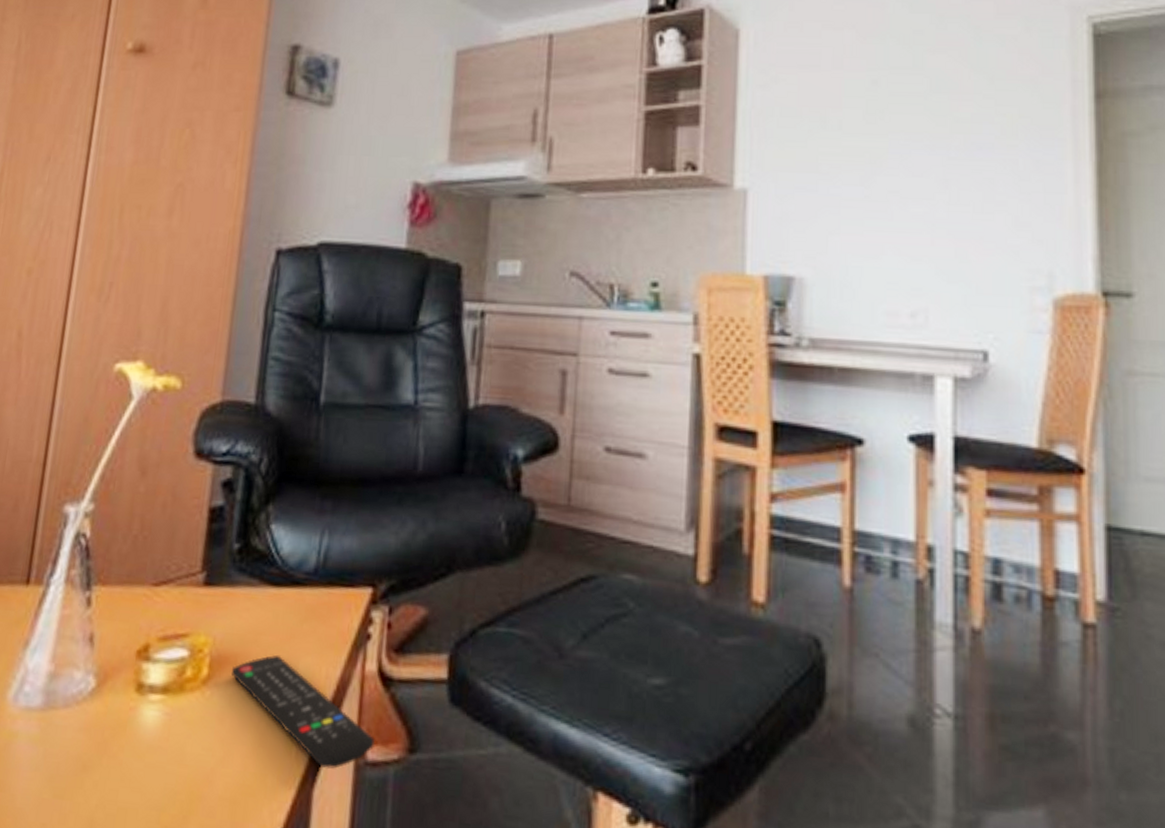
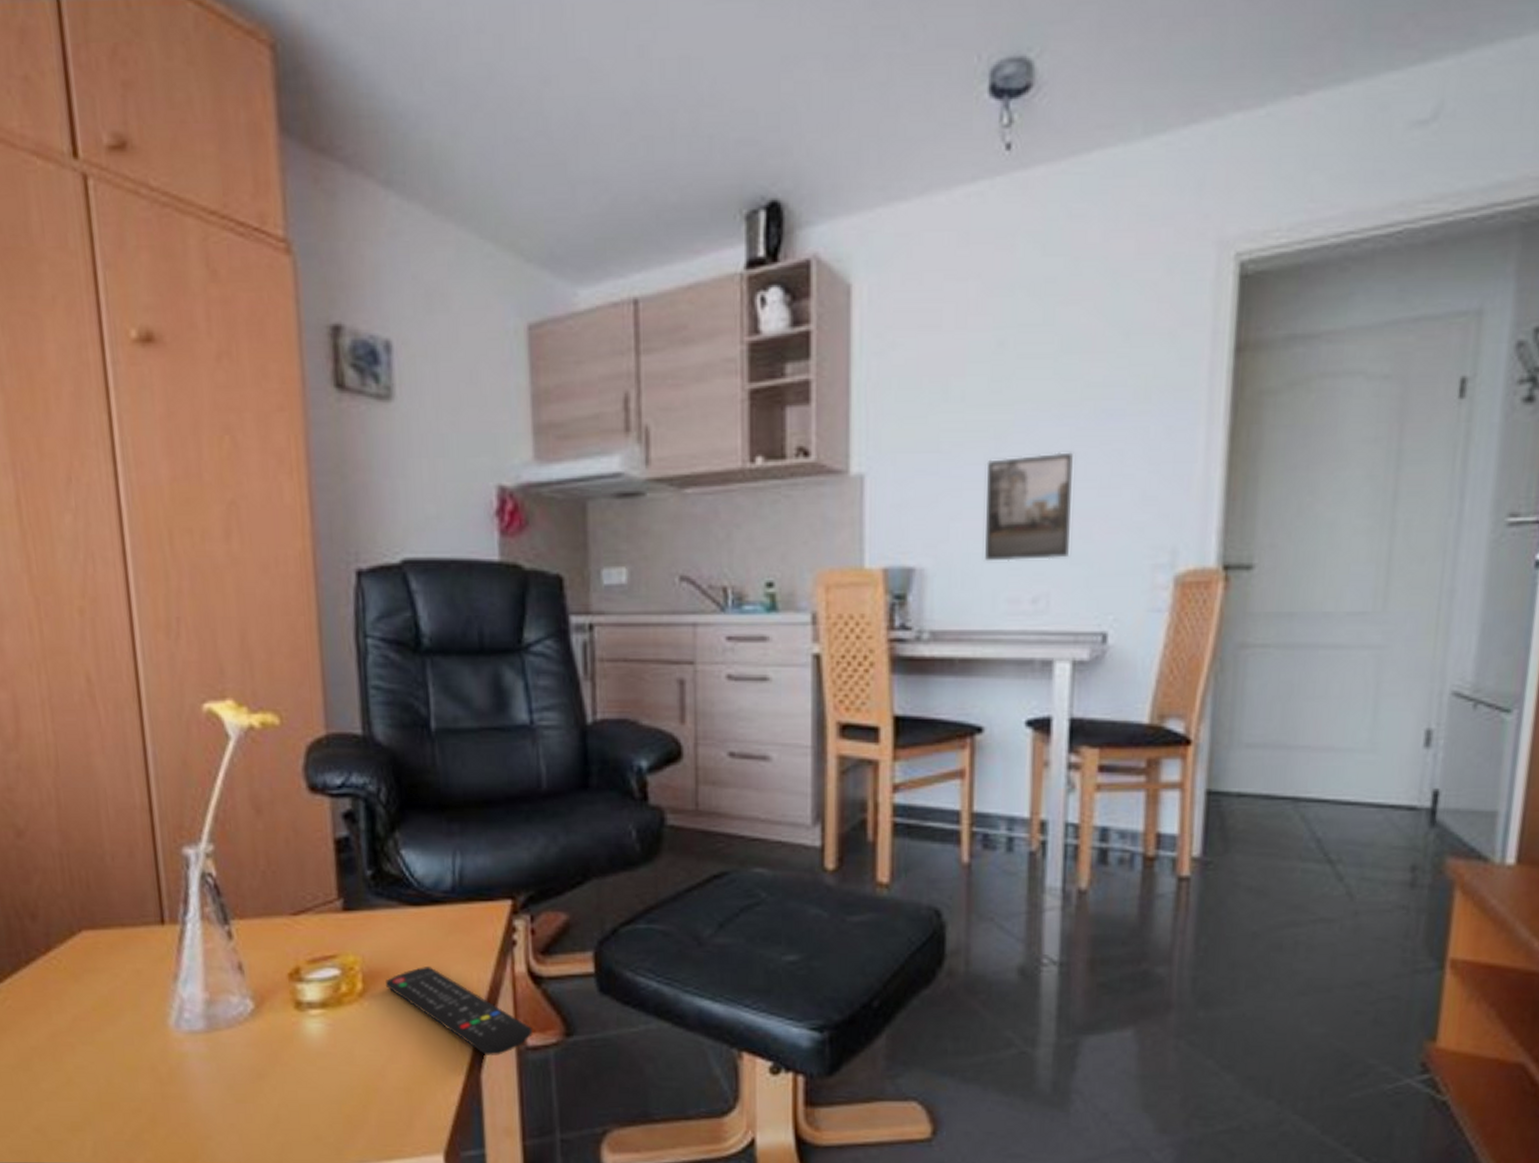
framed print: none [863,178,947,276] -> present [985,452,1073,561]

